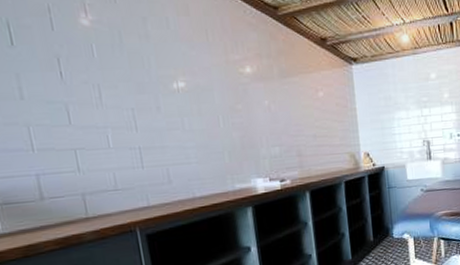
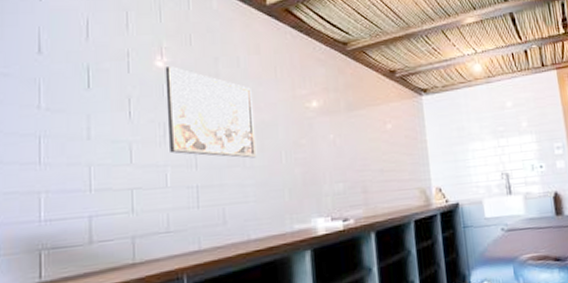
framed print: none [91,25,195,122] -> present [165,67,257,158]

